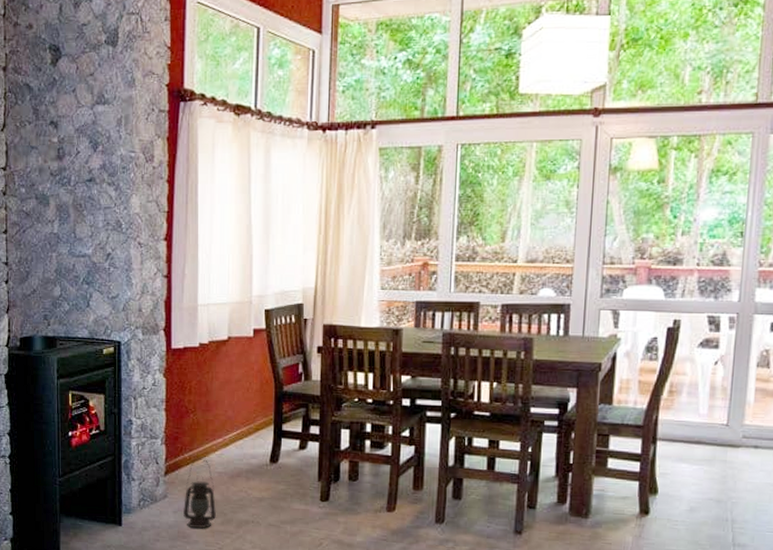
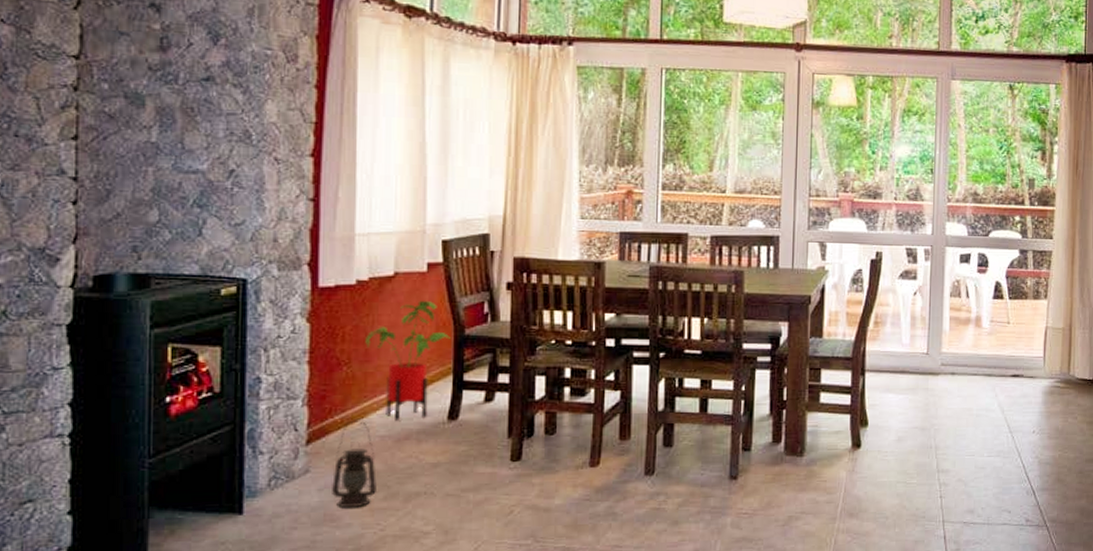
house plant: none [206,362,272,460] -> present [365,301,450,420]

